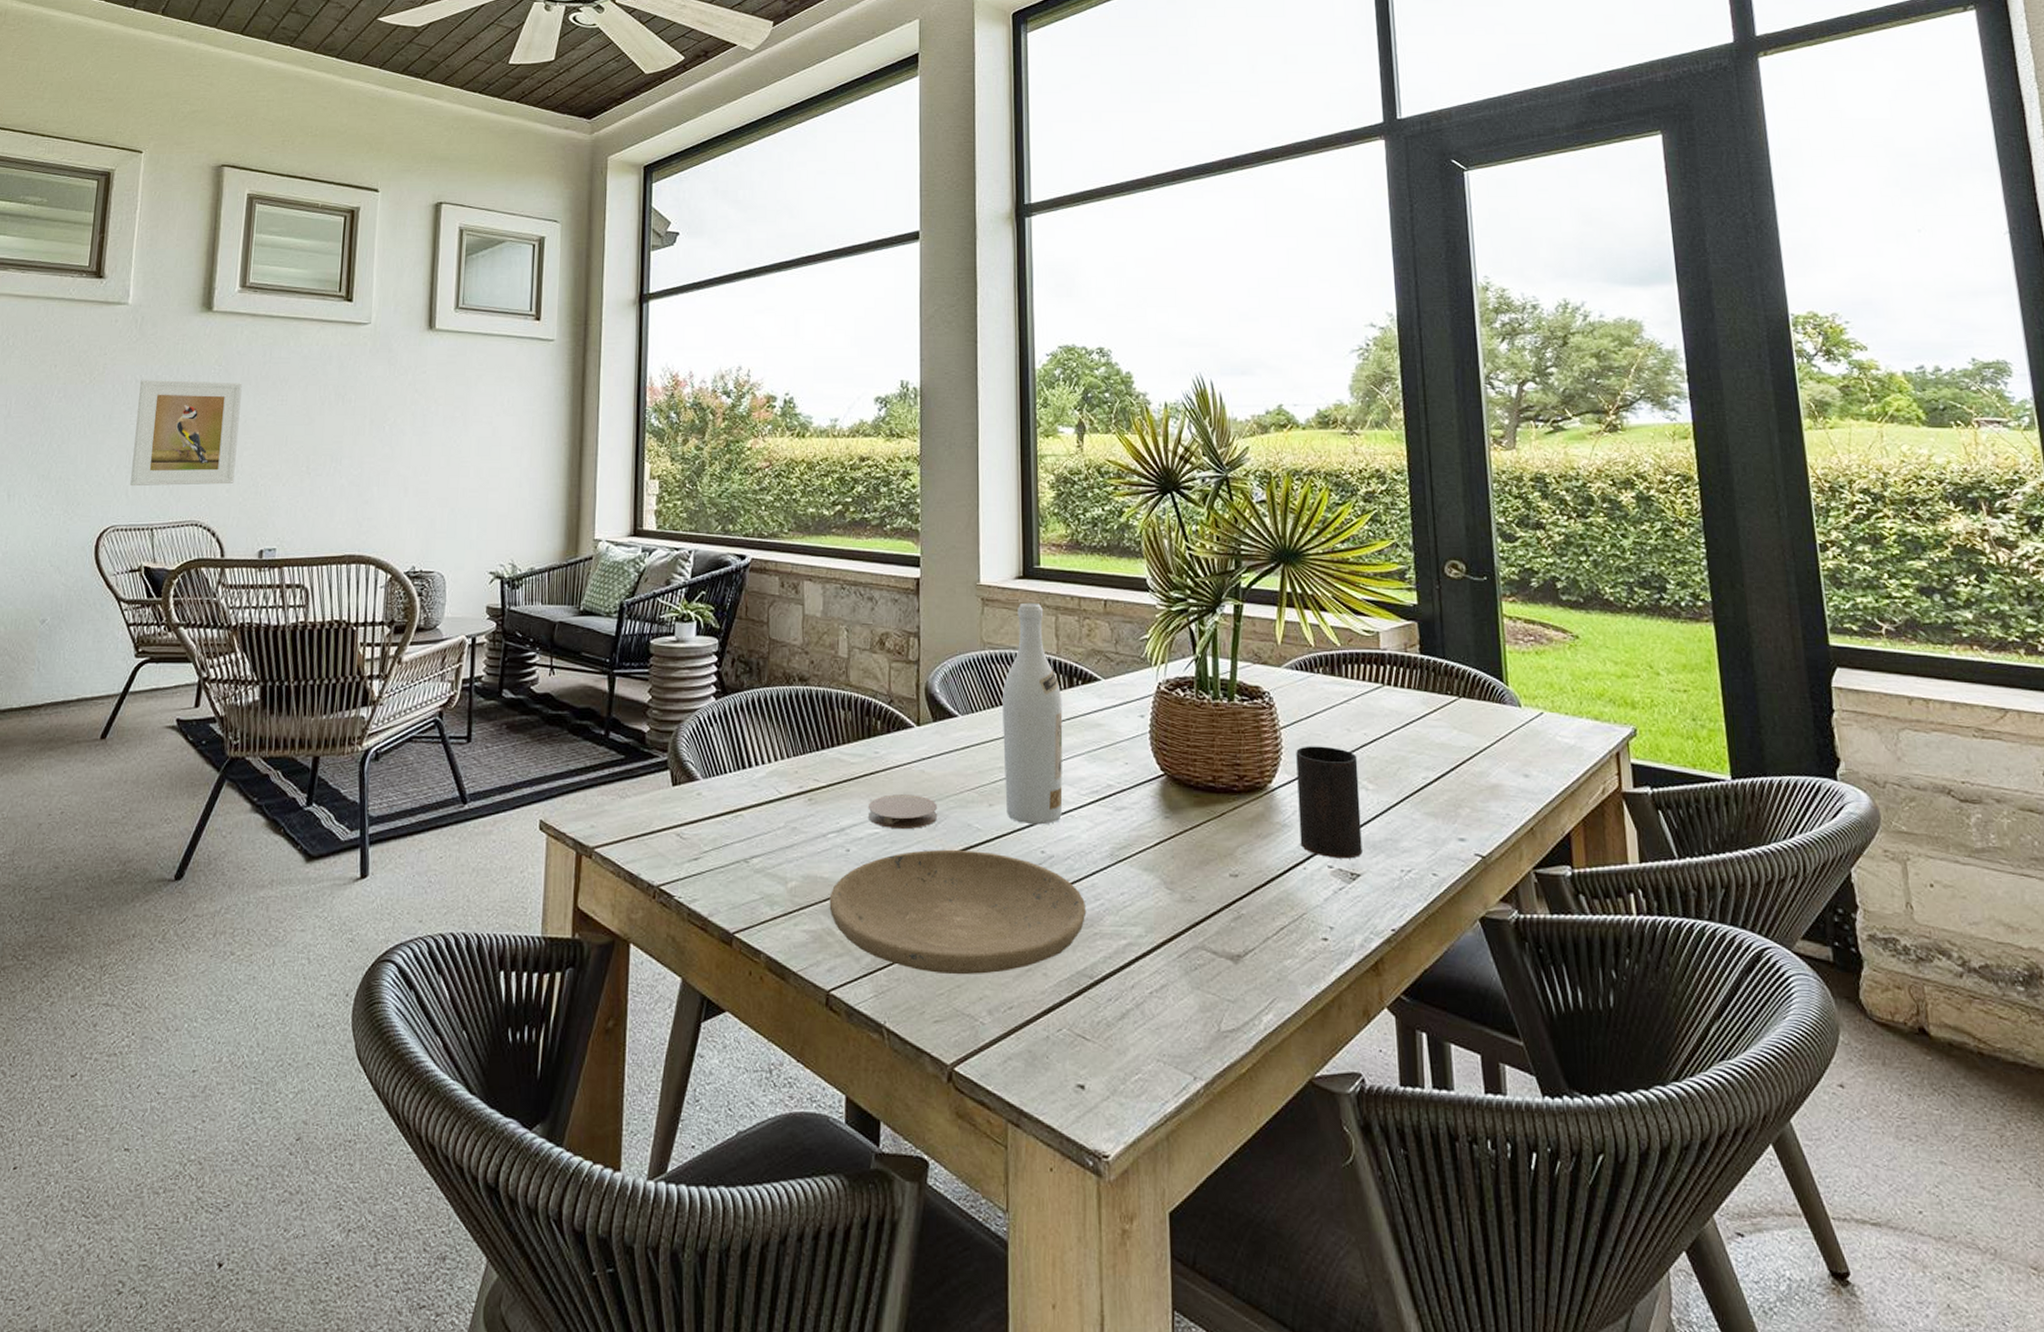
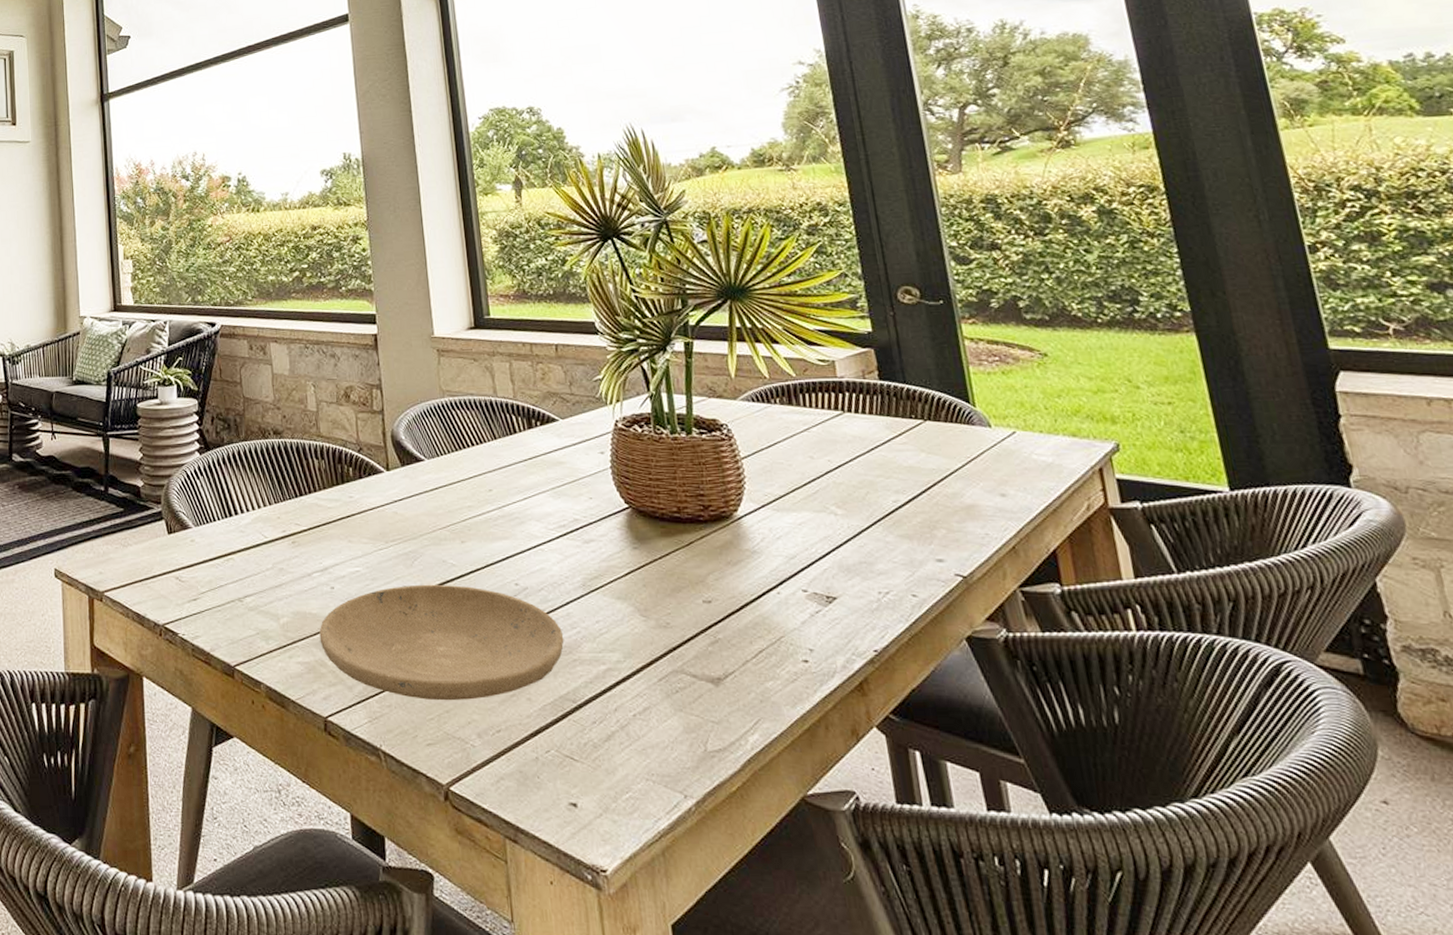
coaster: present [867,794,938,830] -> none [347,535,414,567]
wine bottle: present [1003,602,1063,825] -> none [464,351,532,559]
cup: present [1296,746,1362,859] -> none [759,474,837,583]

